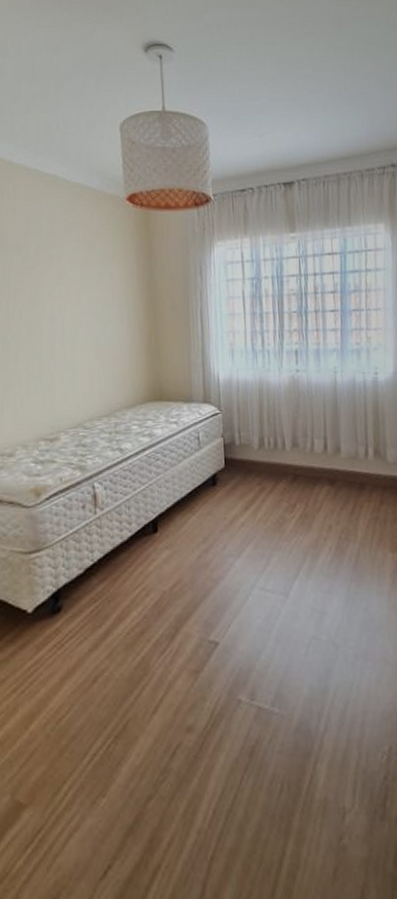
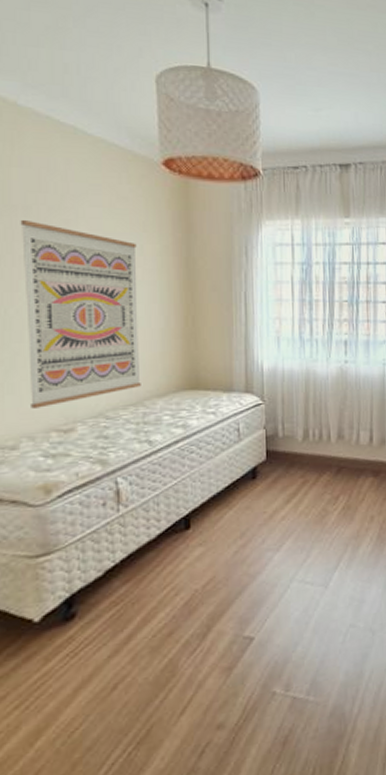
wall art: none [15,258,113,420] -> present [20,220,141,409]

